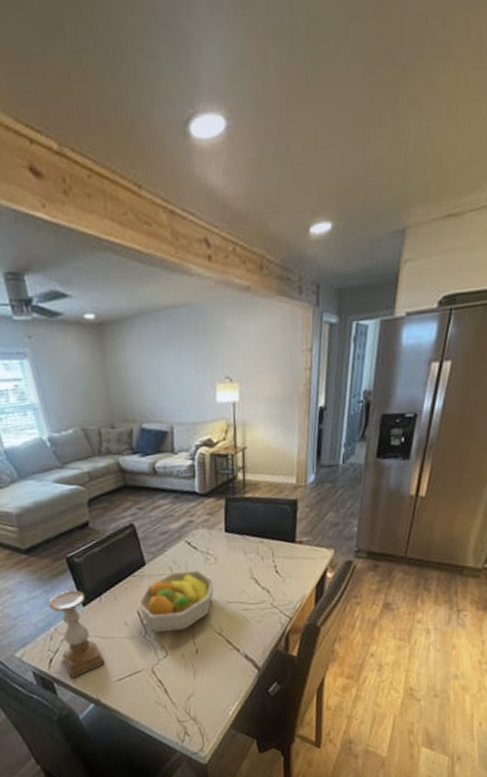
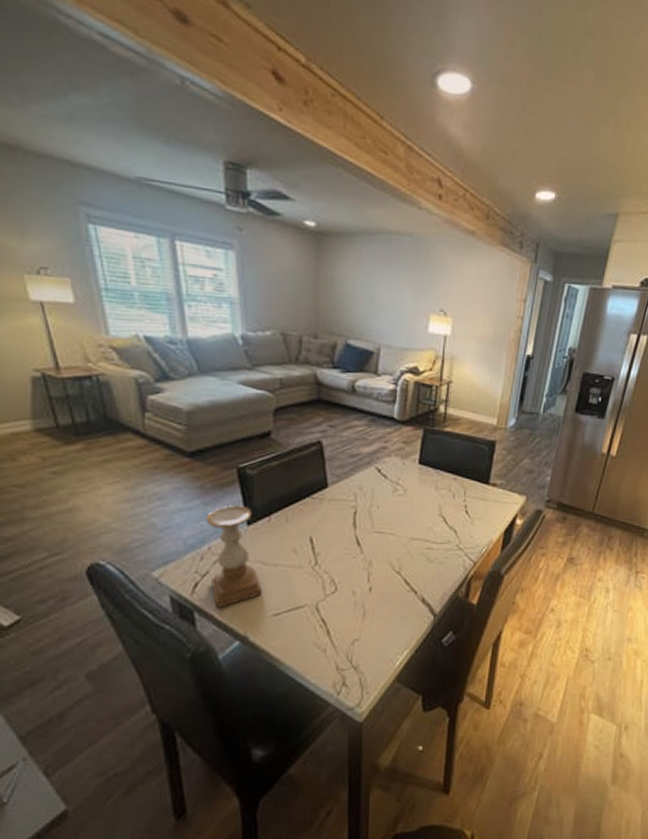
fruit bowl: present [137,570,214,633] -> none [311,498,400,564]

